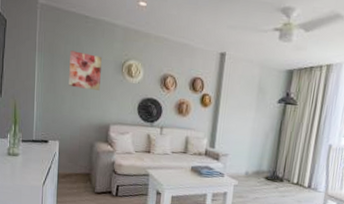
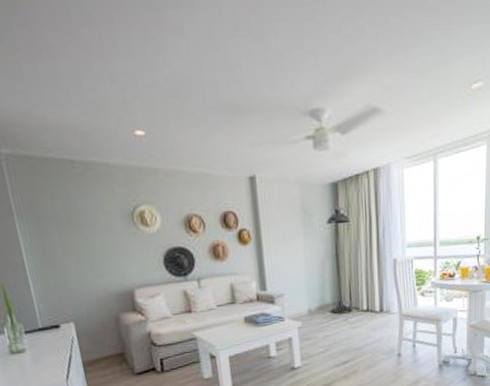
wall art: present [69,50,102,90] -> none [60,206,111,253]

